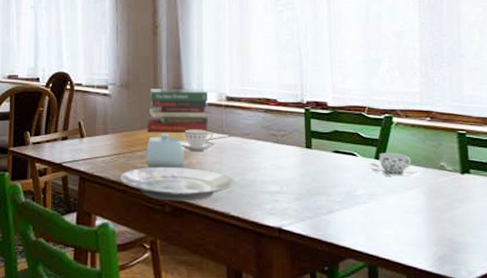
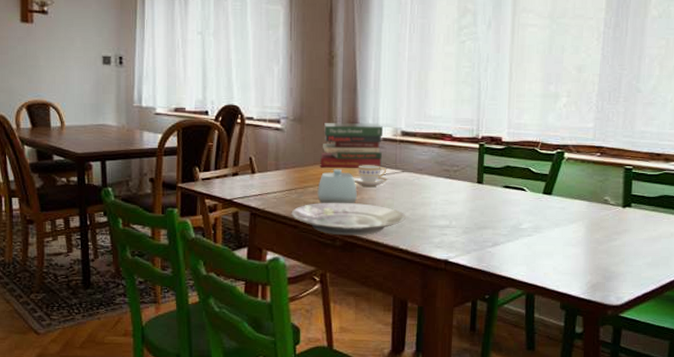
teacup: present [368,153,420,177] -> none [536,188,584,211]

